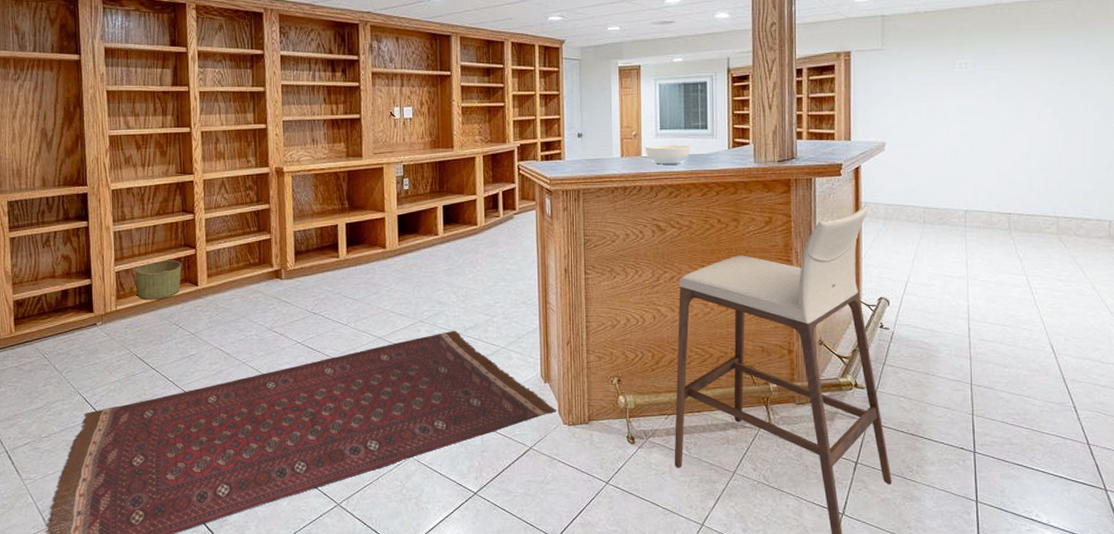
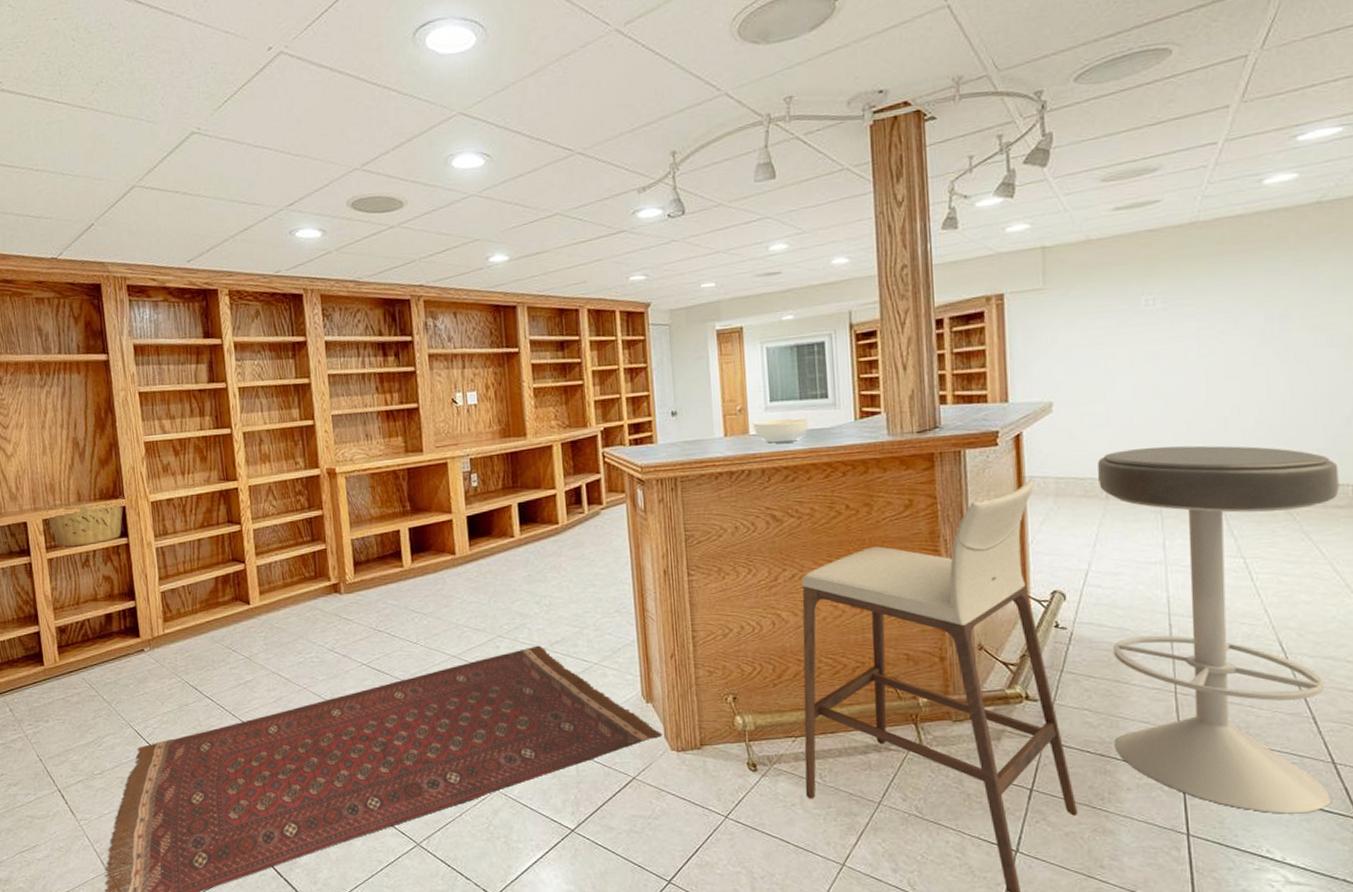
basket: none [11,183,87,228] -> present [45,495,124,547]
basket: present [134,259,182,300] -> none [180,576,232,622]
bar stool: none [917,182,1099,485] -> present [1097,445,1339,814]

